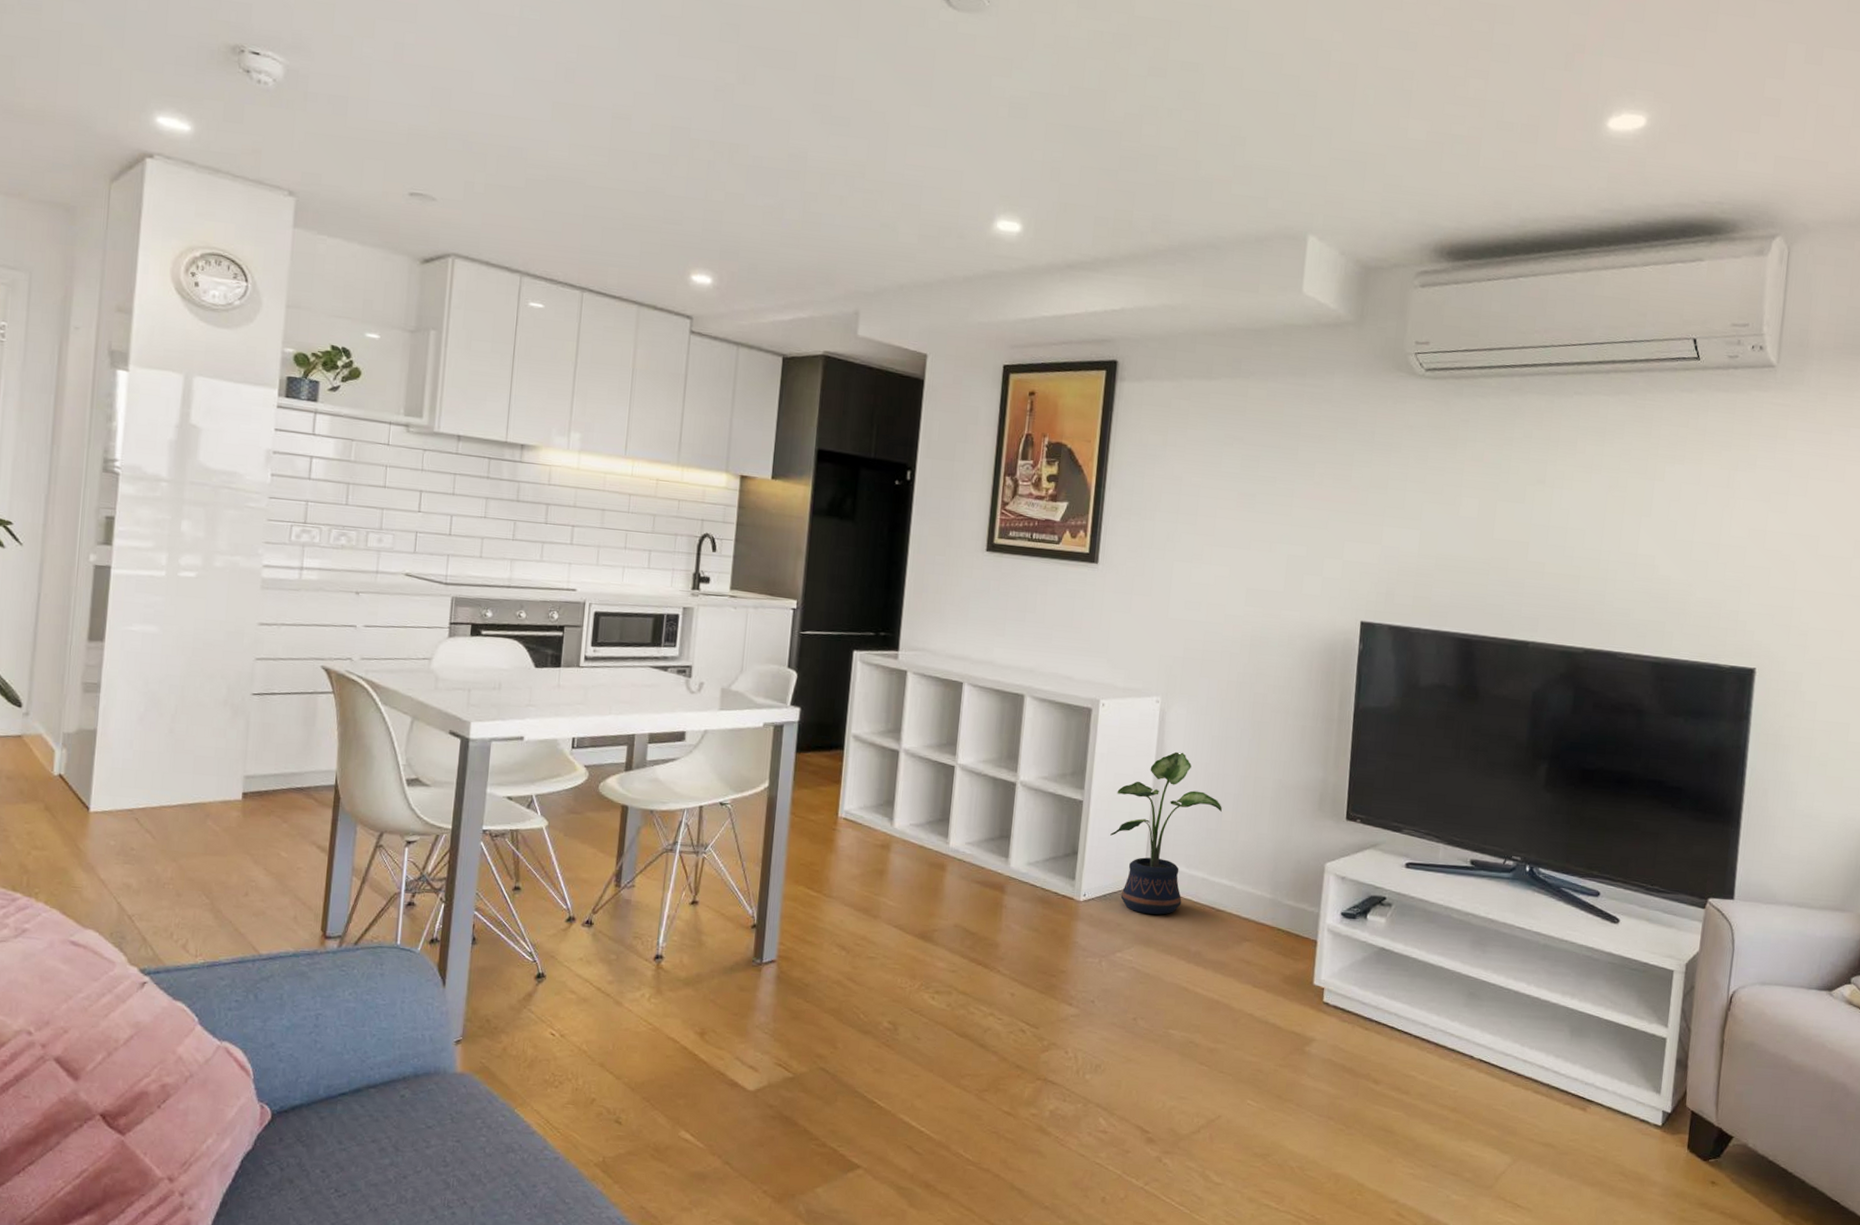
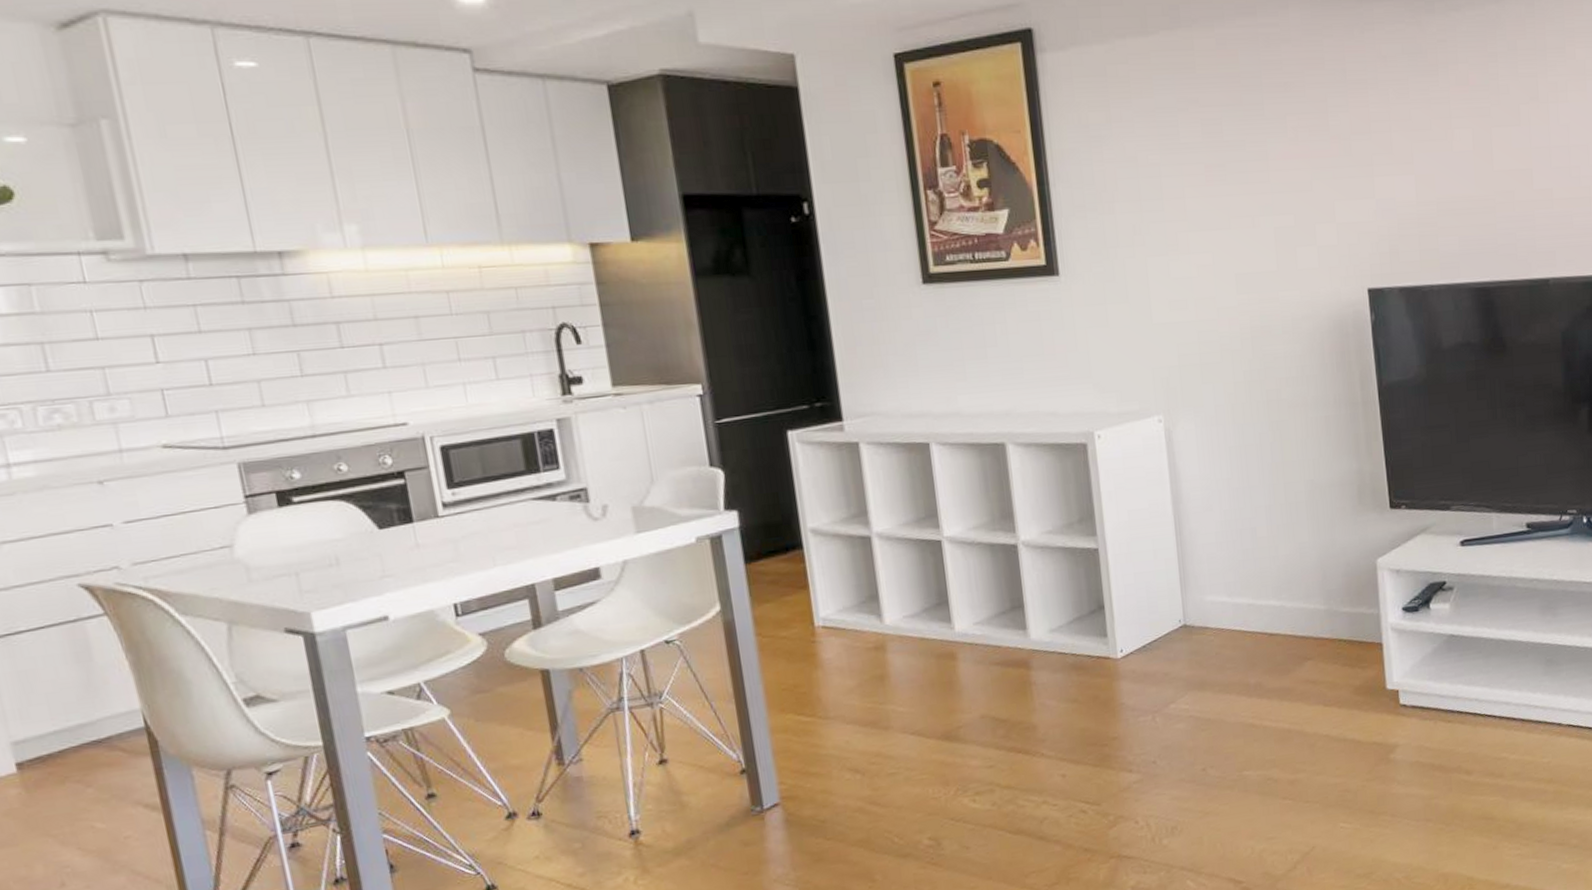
potted plant: present [1110,751,1222,915] -> none [1135,472,1255,657]

